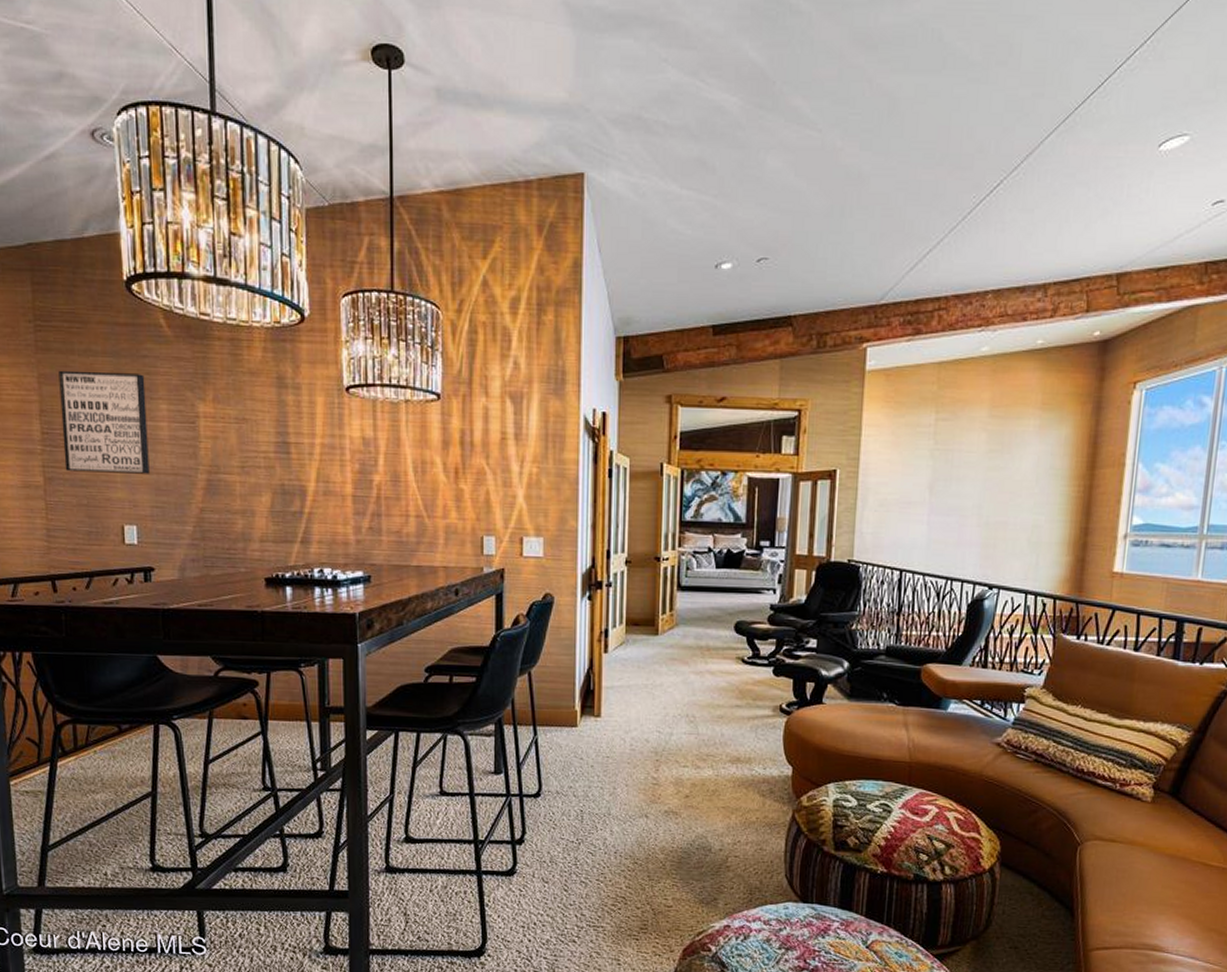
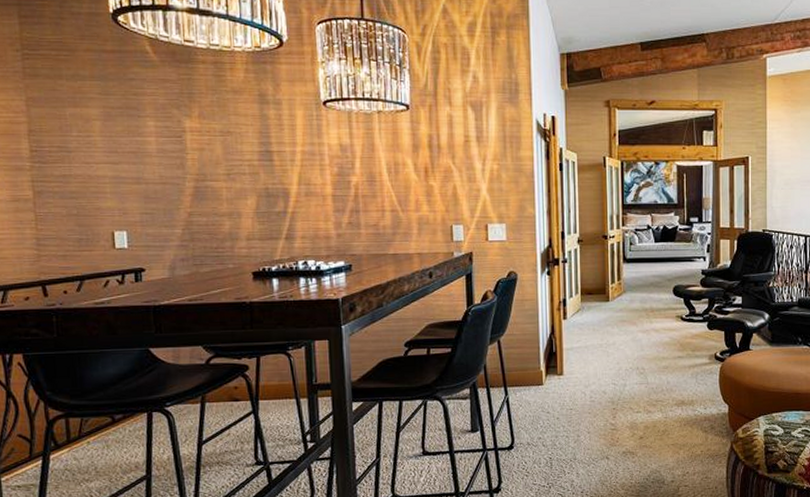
wall art: present [58,370,150,474] -> none [46,94,139,185]

